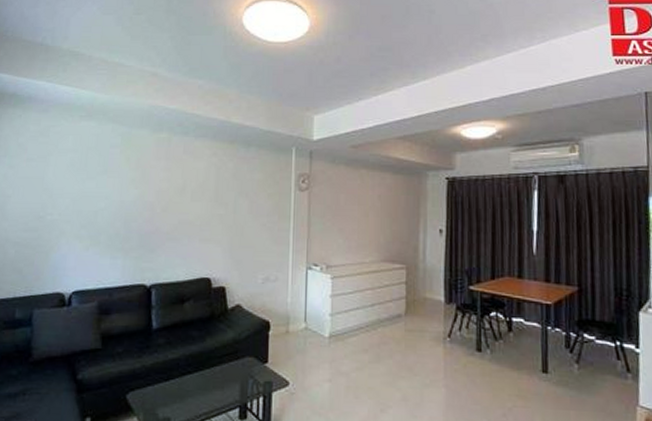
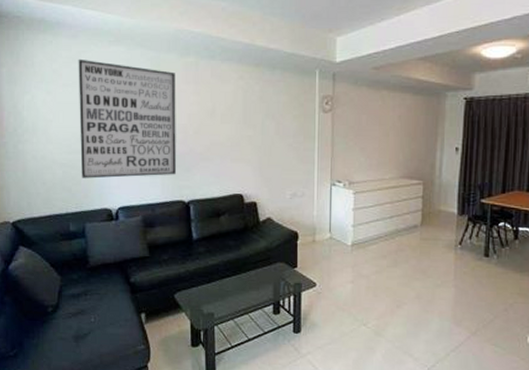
wall art: none [35,133,146,259] -> present [78,58,176,179]

